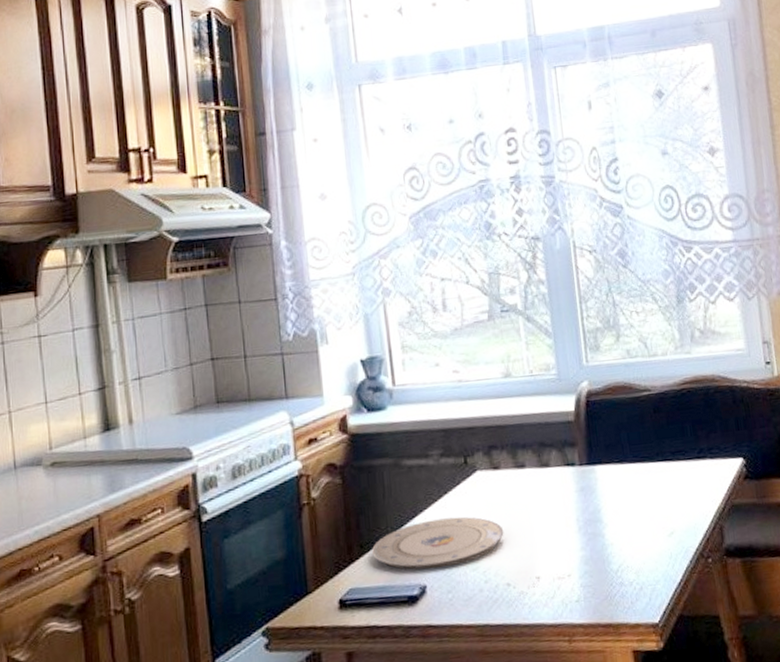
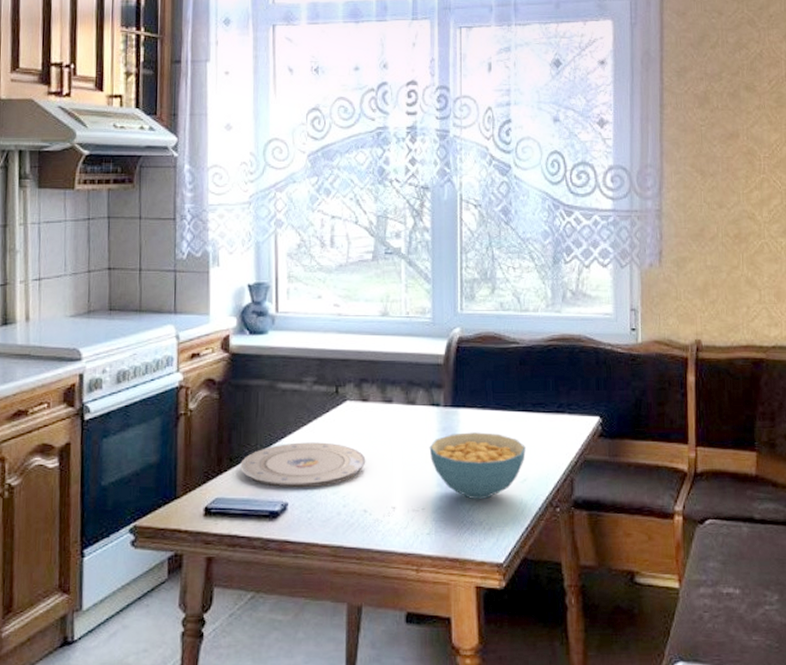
cereal bowl: none [568,487,670,560] -> present [429,432,526,500]

